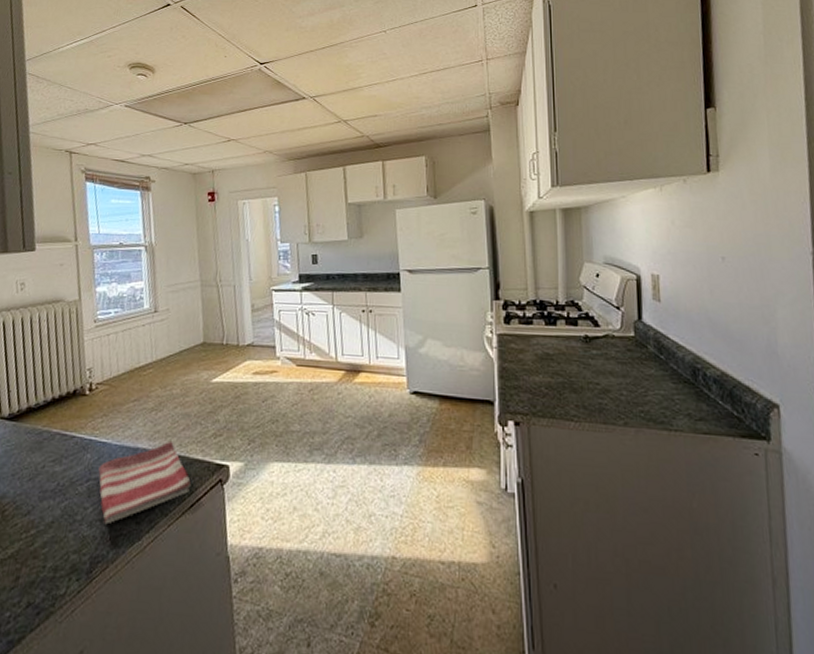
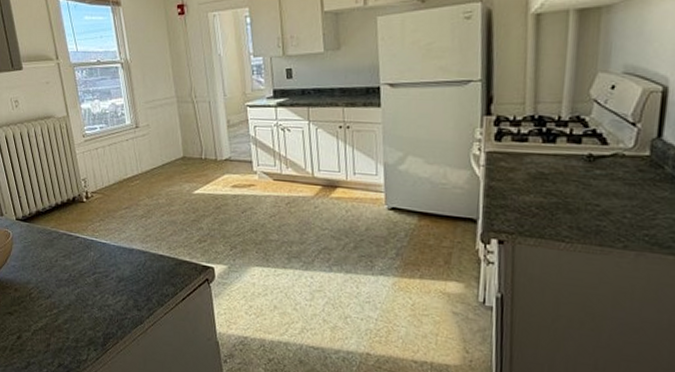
dish towel: present [98,440,192,525] -> none [102,244,182,310]

